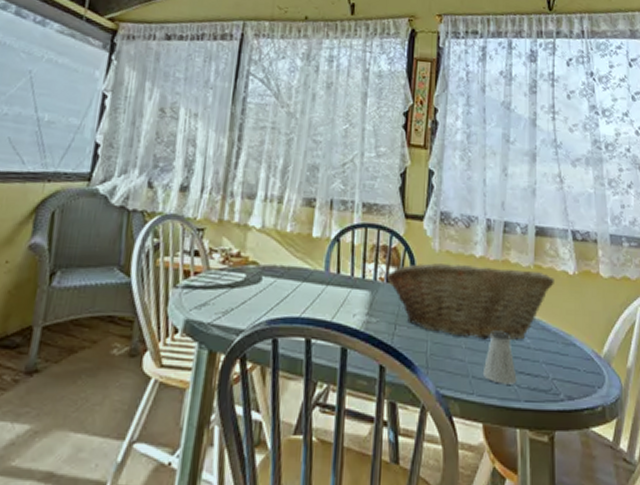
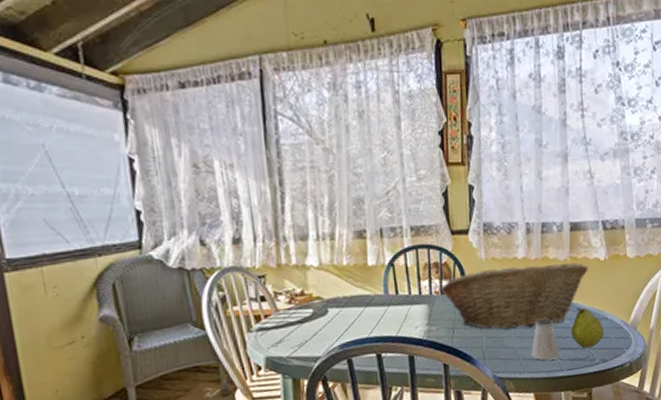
fruit: none [532,325,572,378] -> present [571,307,604,349]

